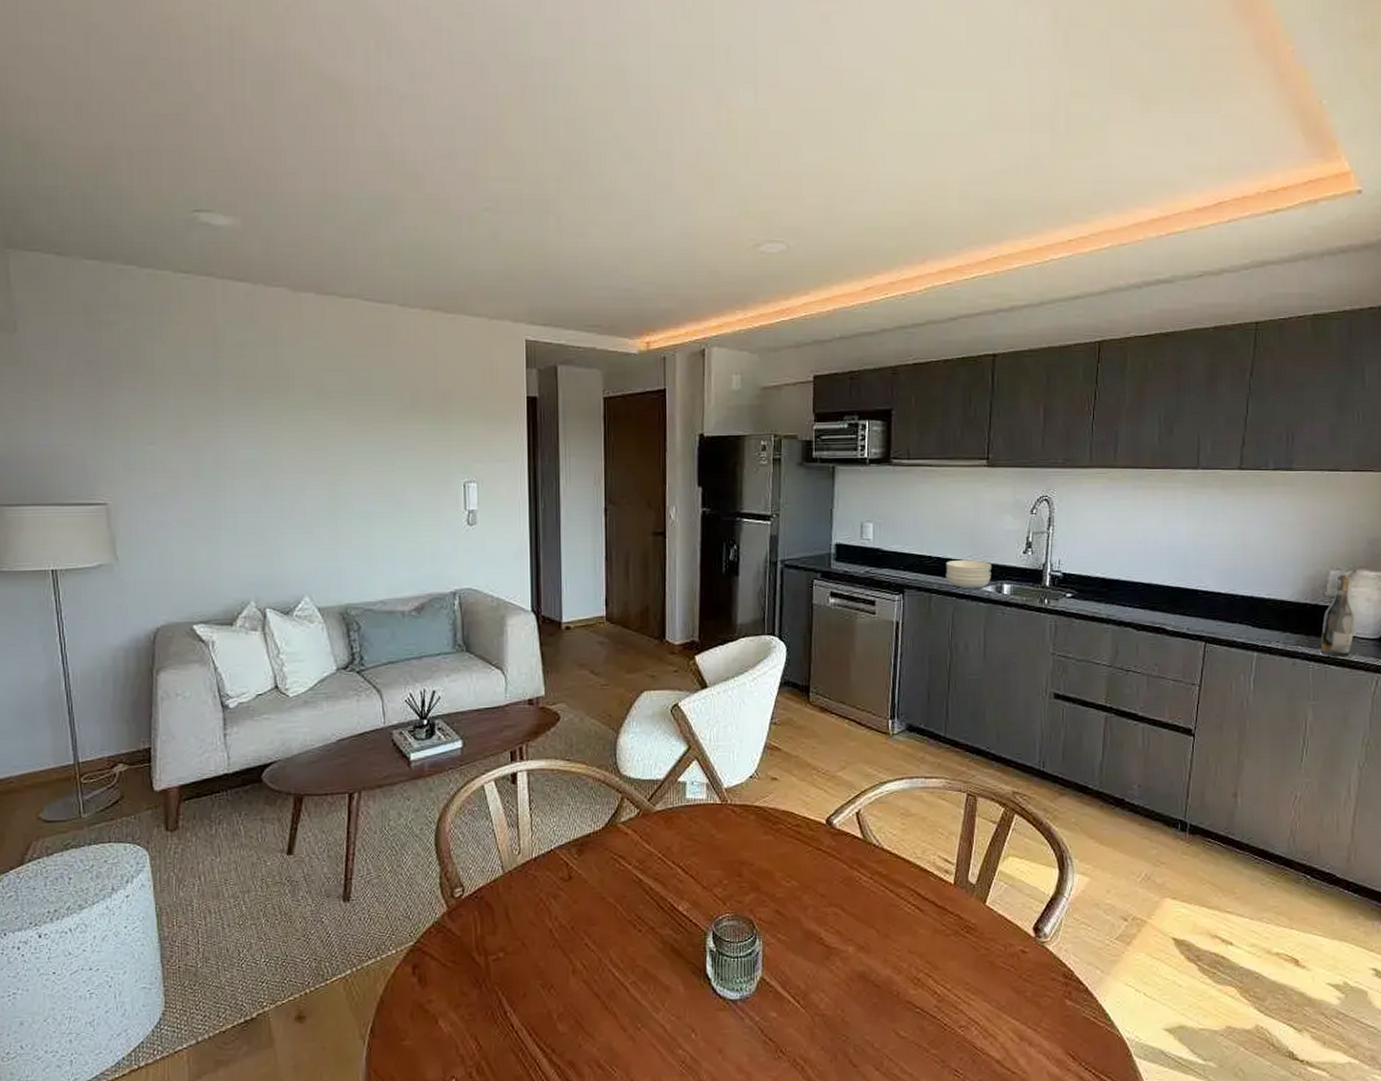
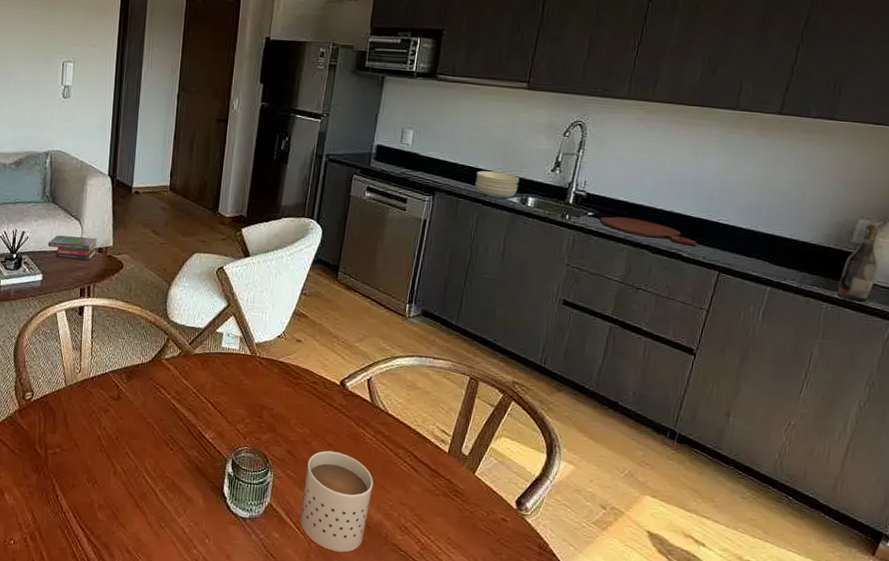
books: none [465,688,526,717] -> present [47,235,97,261]
mug: none [798,902,876,1022] -> present [300,450,373,553]
cutting board: none [1079,595,1180,618] -> present [599,216,698,247]

